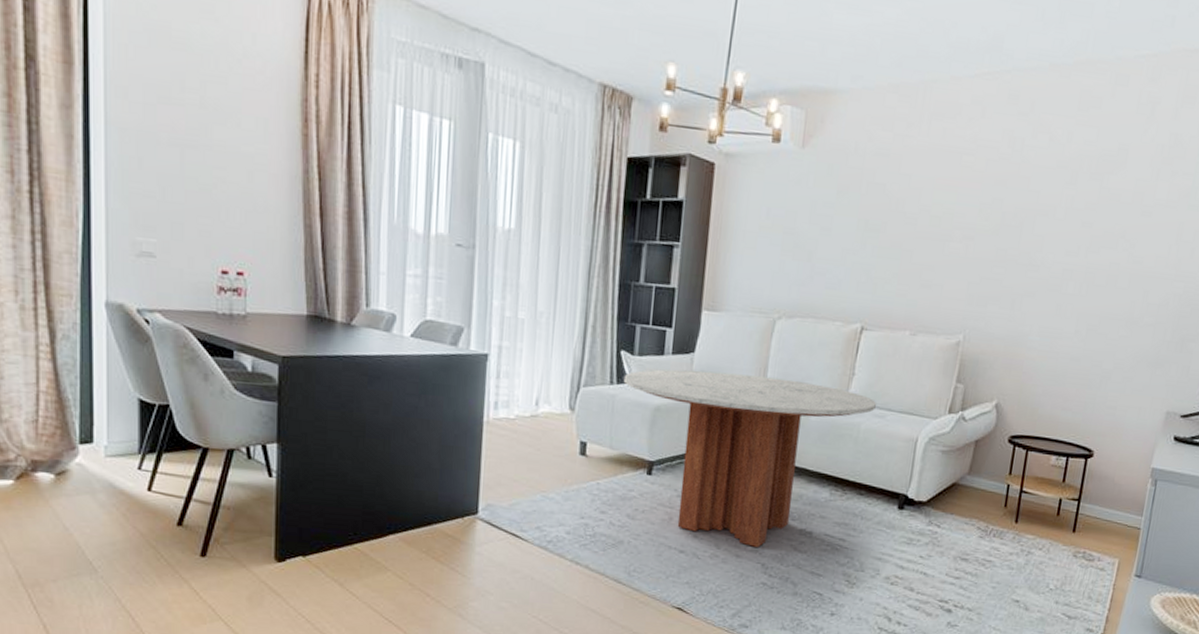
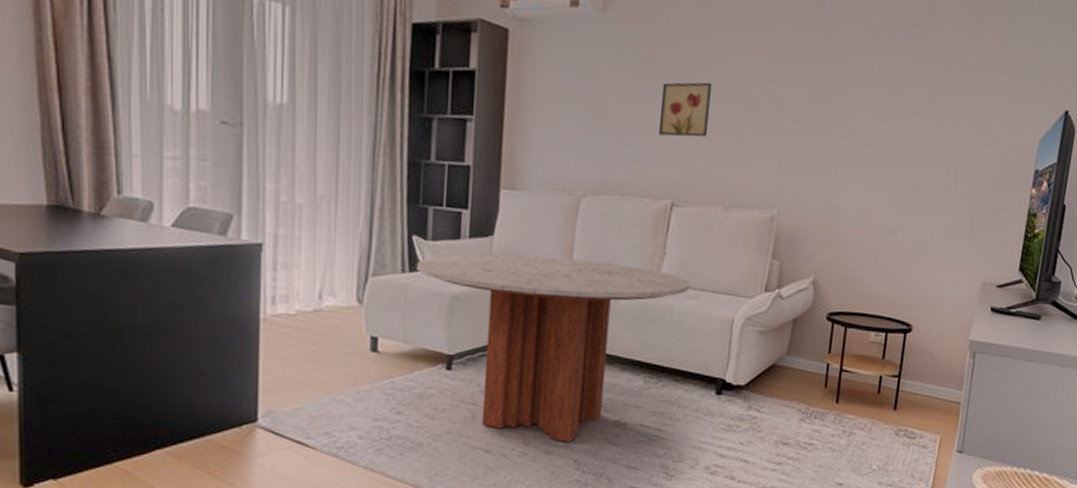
wall art: none [851,214,903,266] -> present [658,82,712,138]

